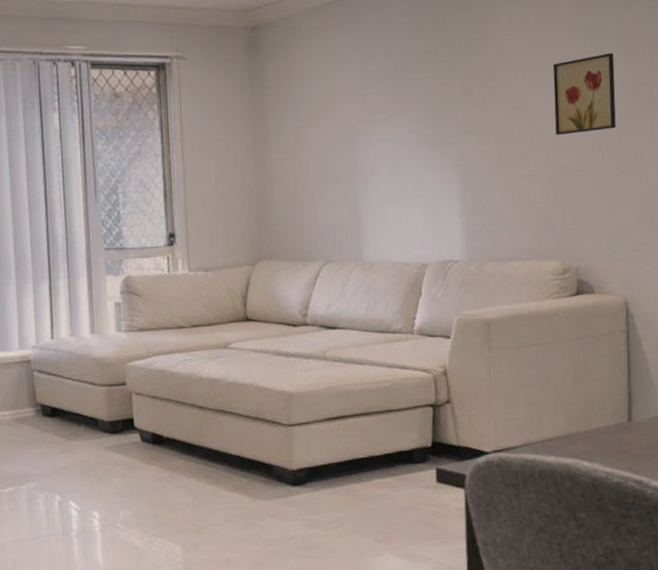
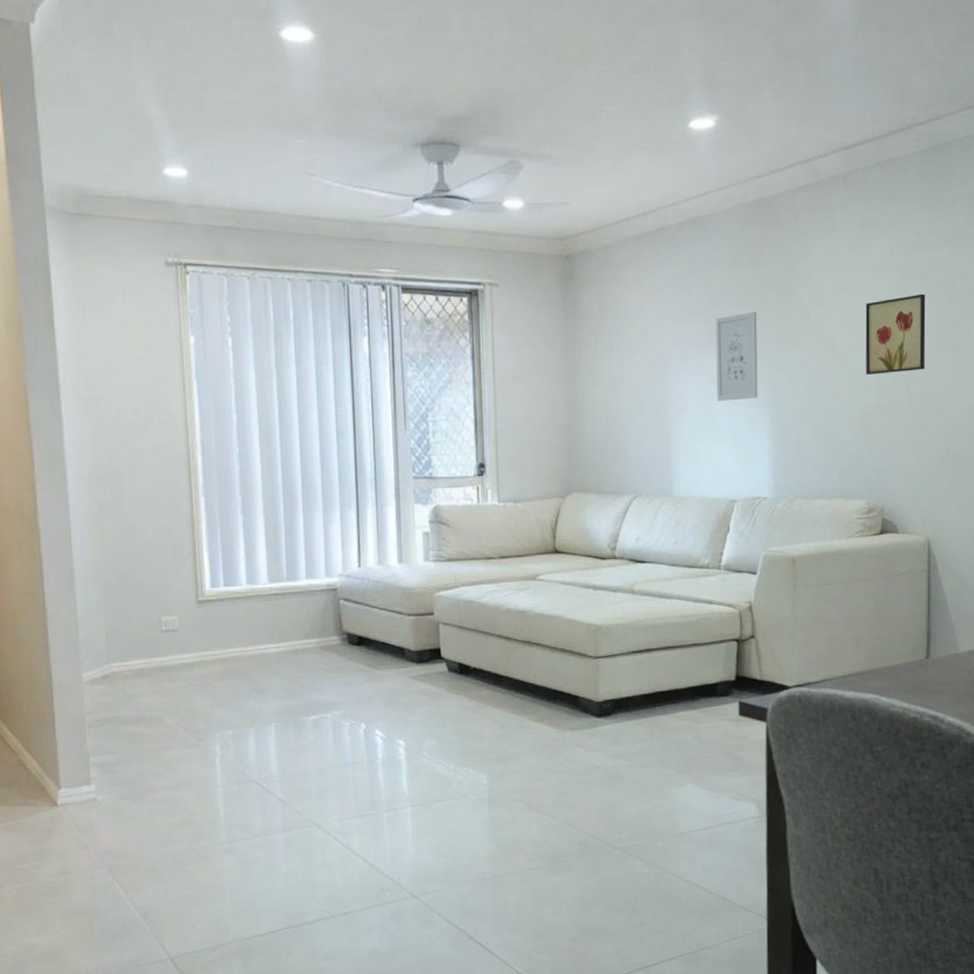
wall art: none [401,75,447,166] -> present [715,311,758,401]

